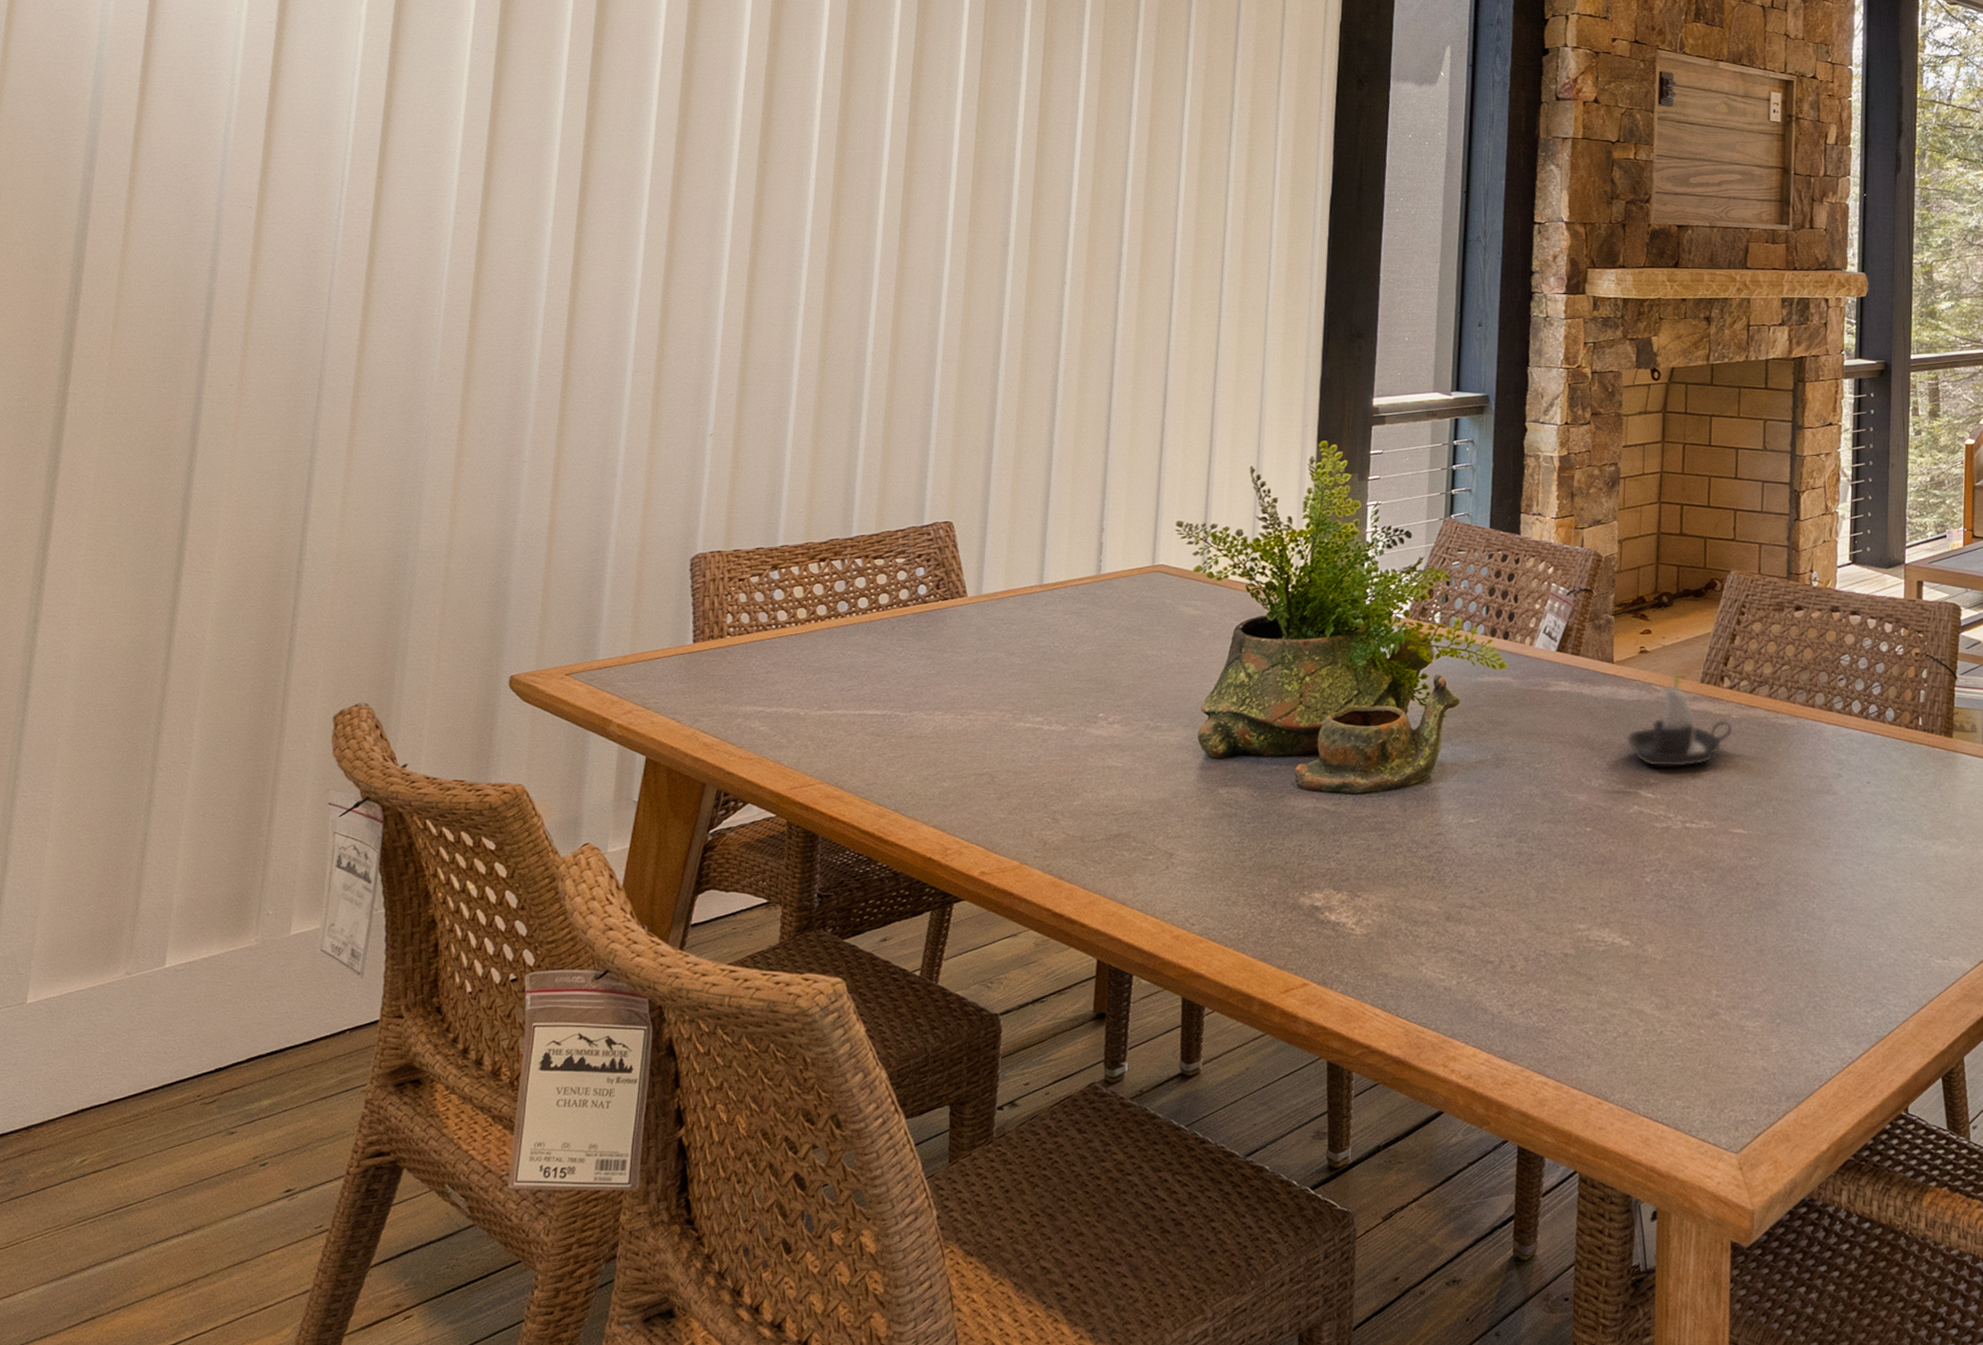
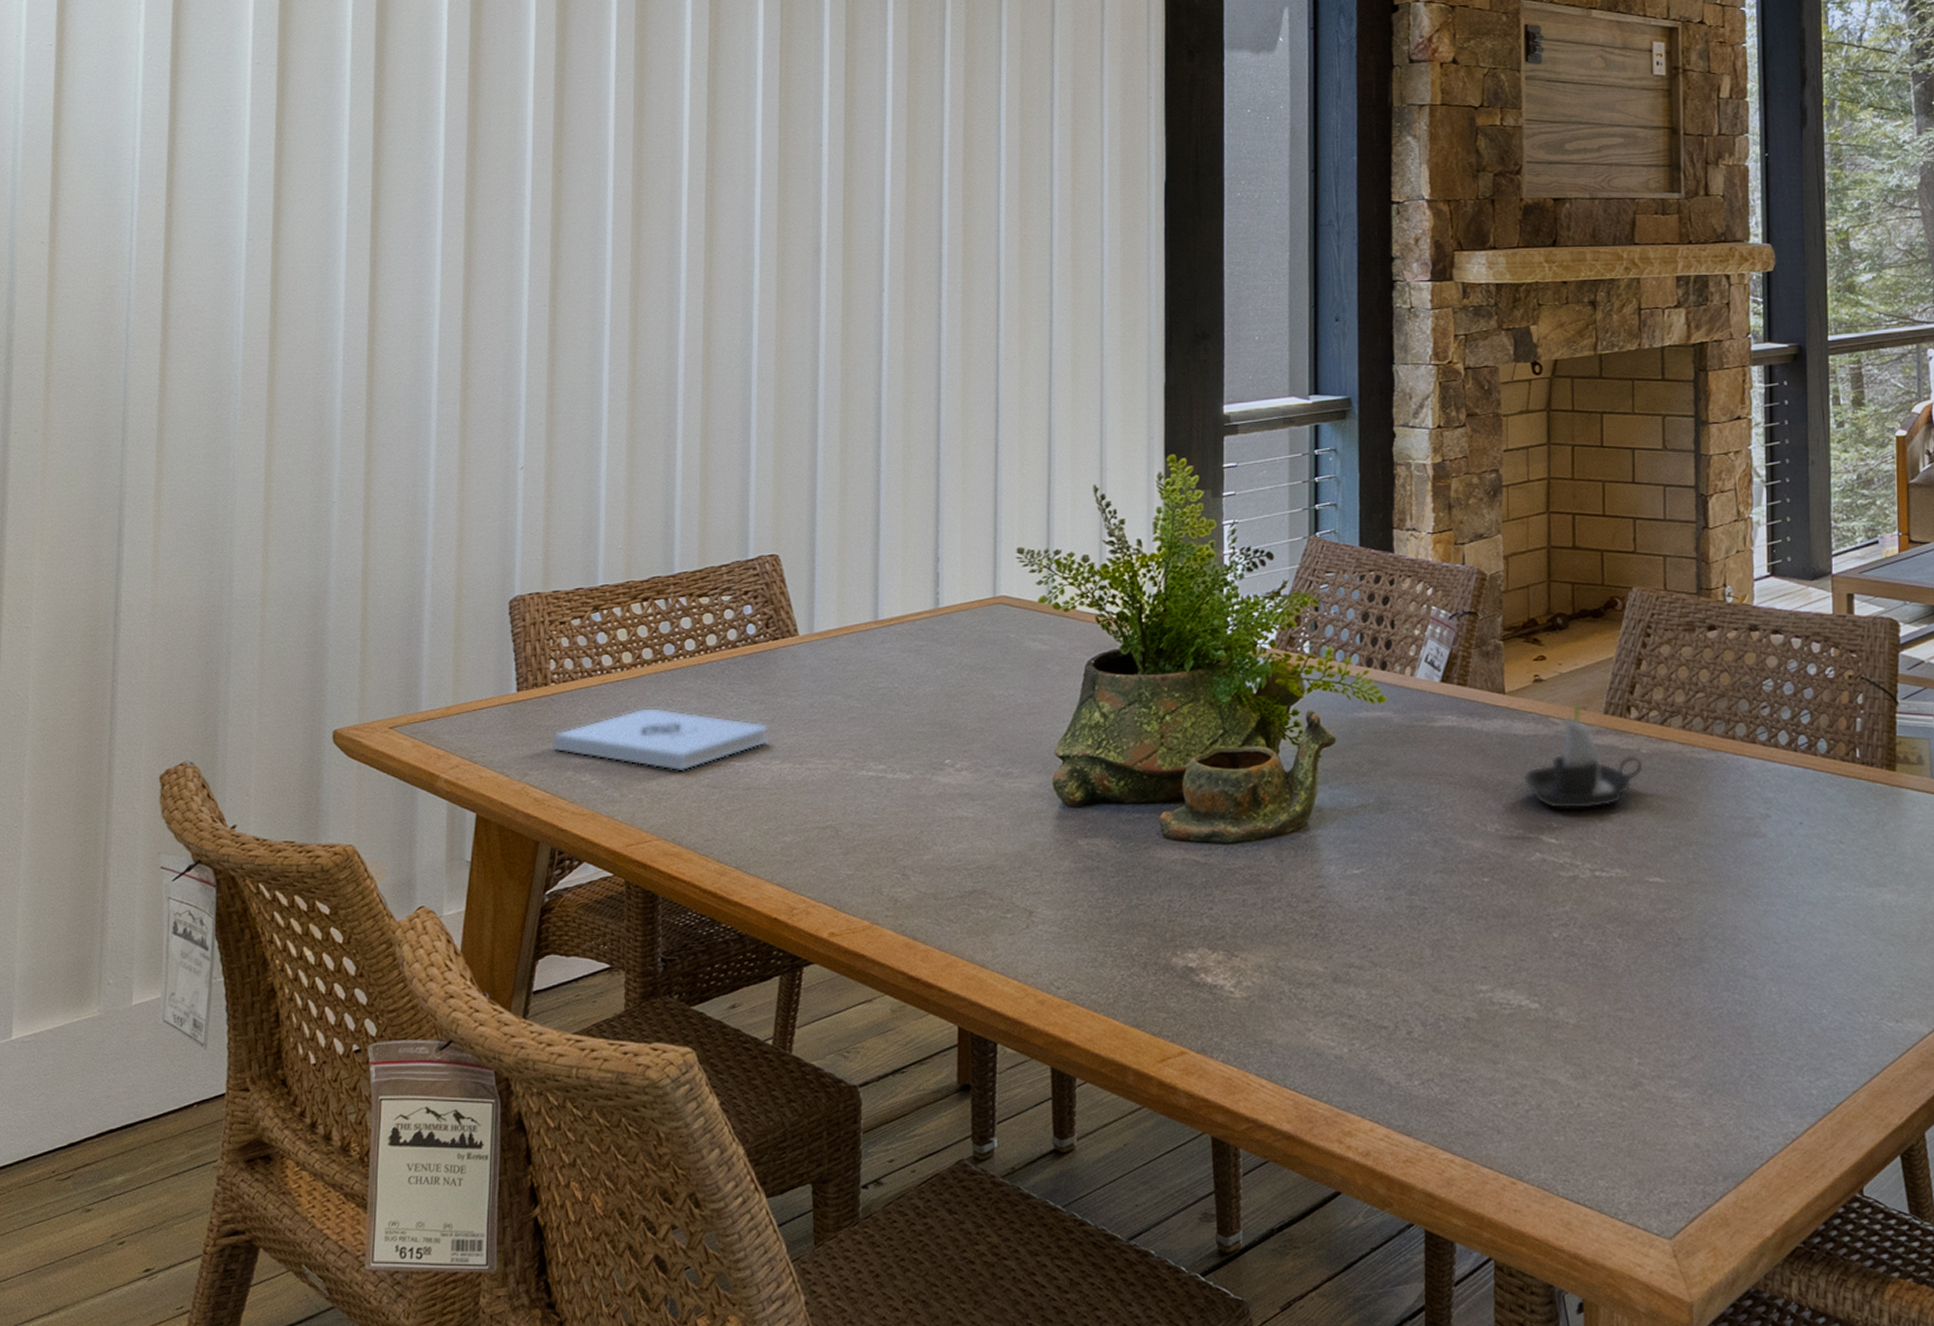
notepad: none [724,660,933,720] -> present [552,707,768,772]

